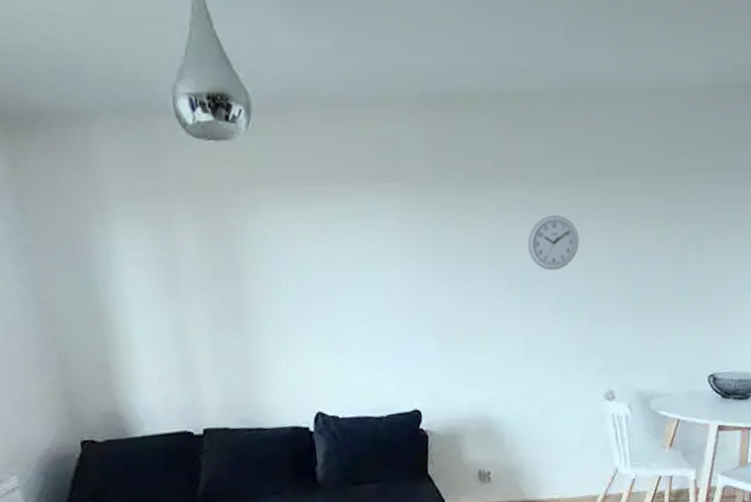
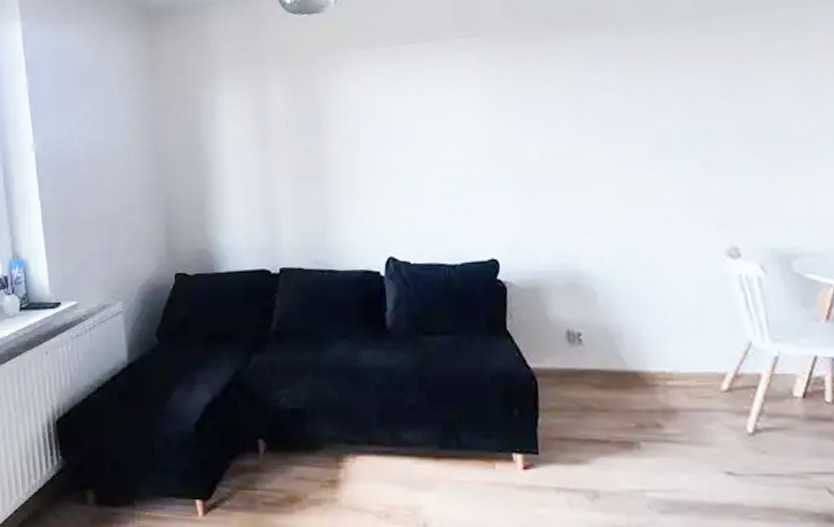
wall clock: present [527,214,579,271] -> none [618,57,682,115]

